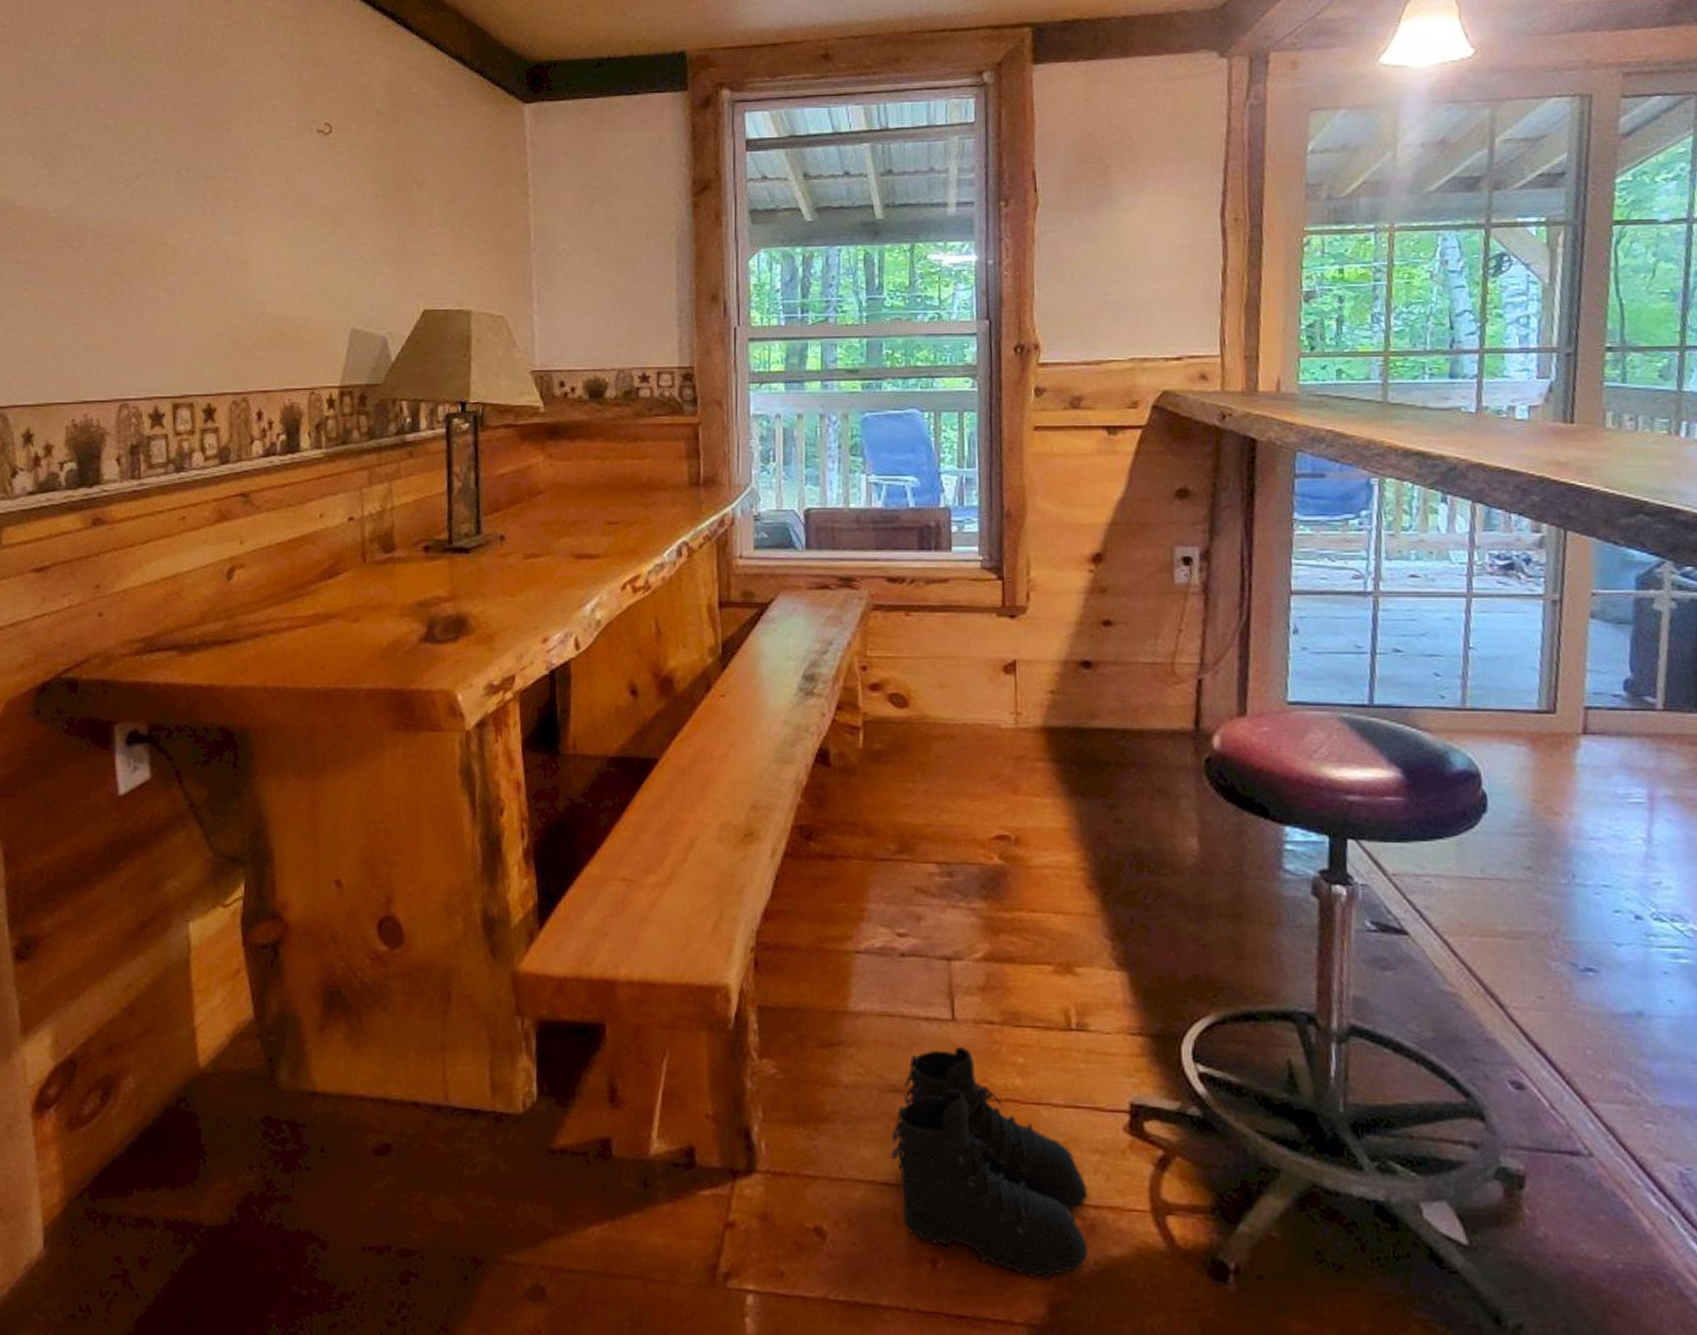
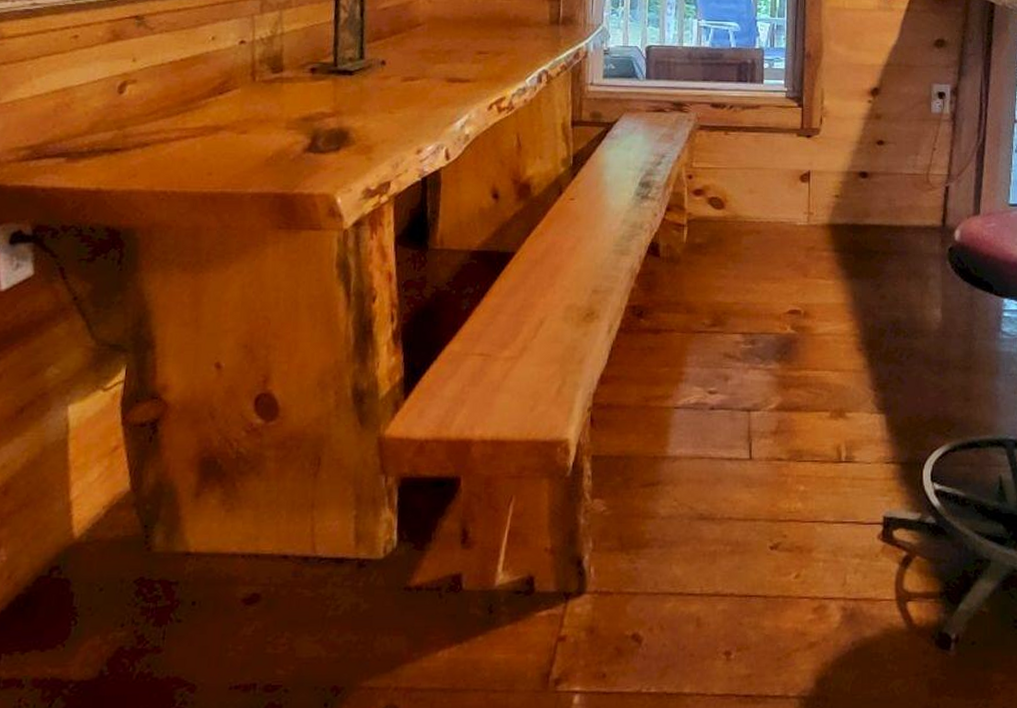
boots: present [891,1046,1088,1278] -> none [696,479,848,659]

